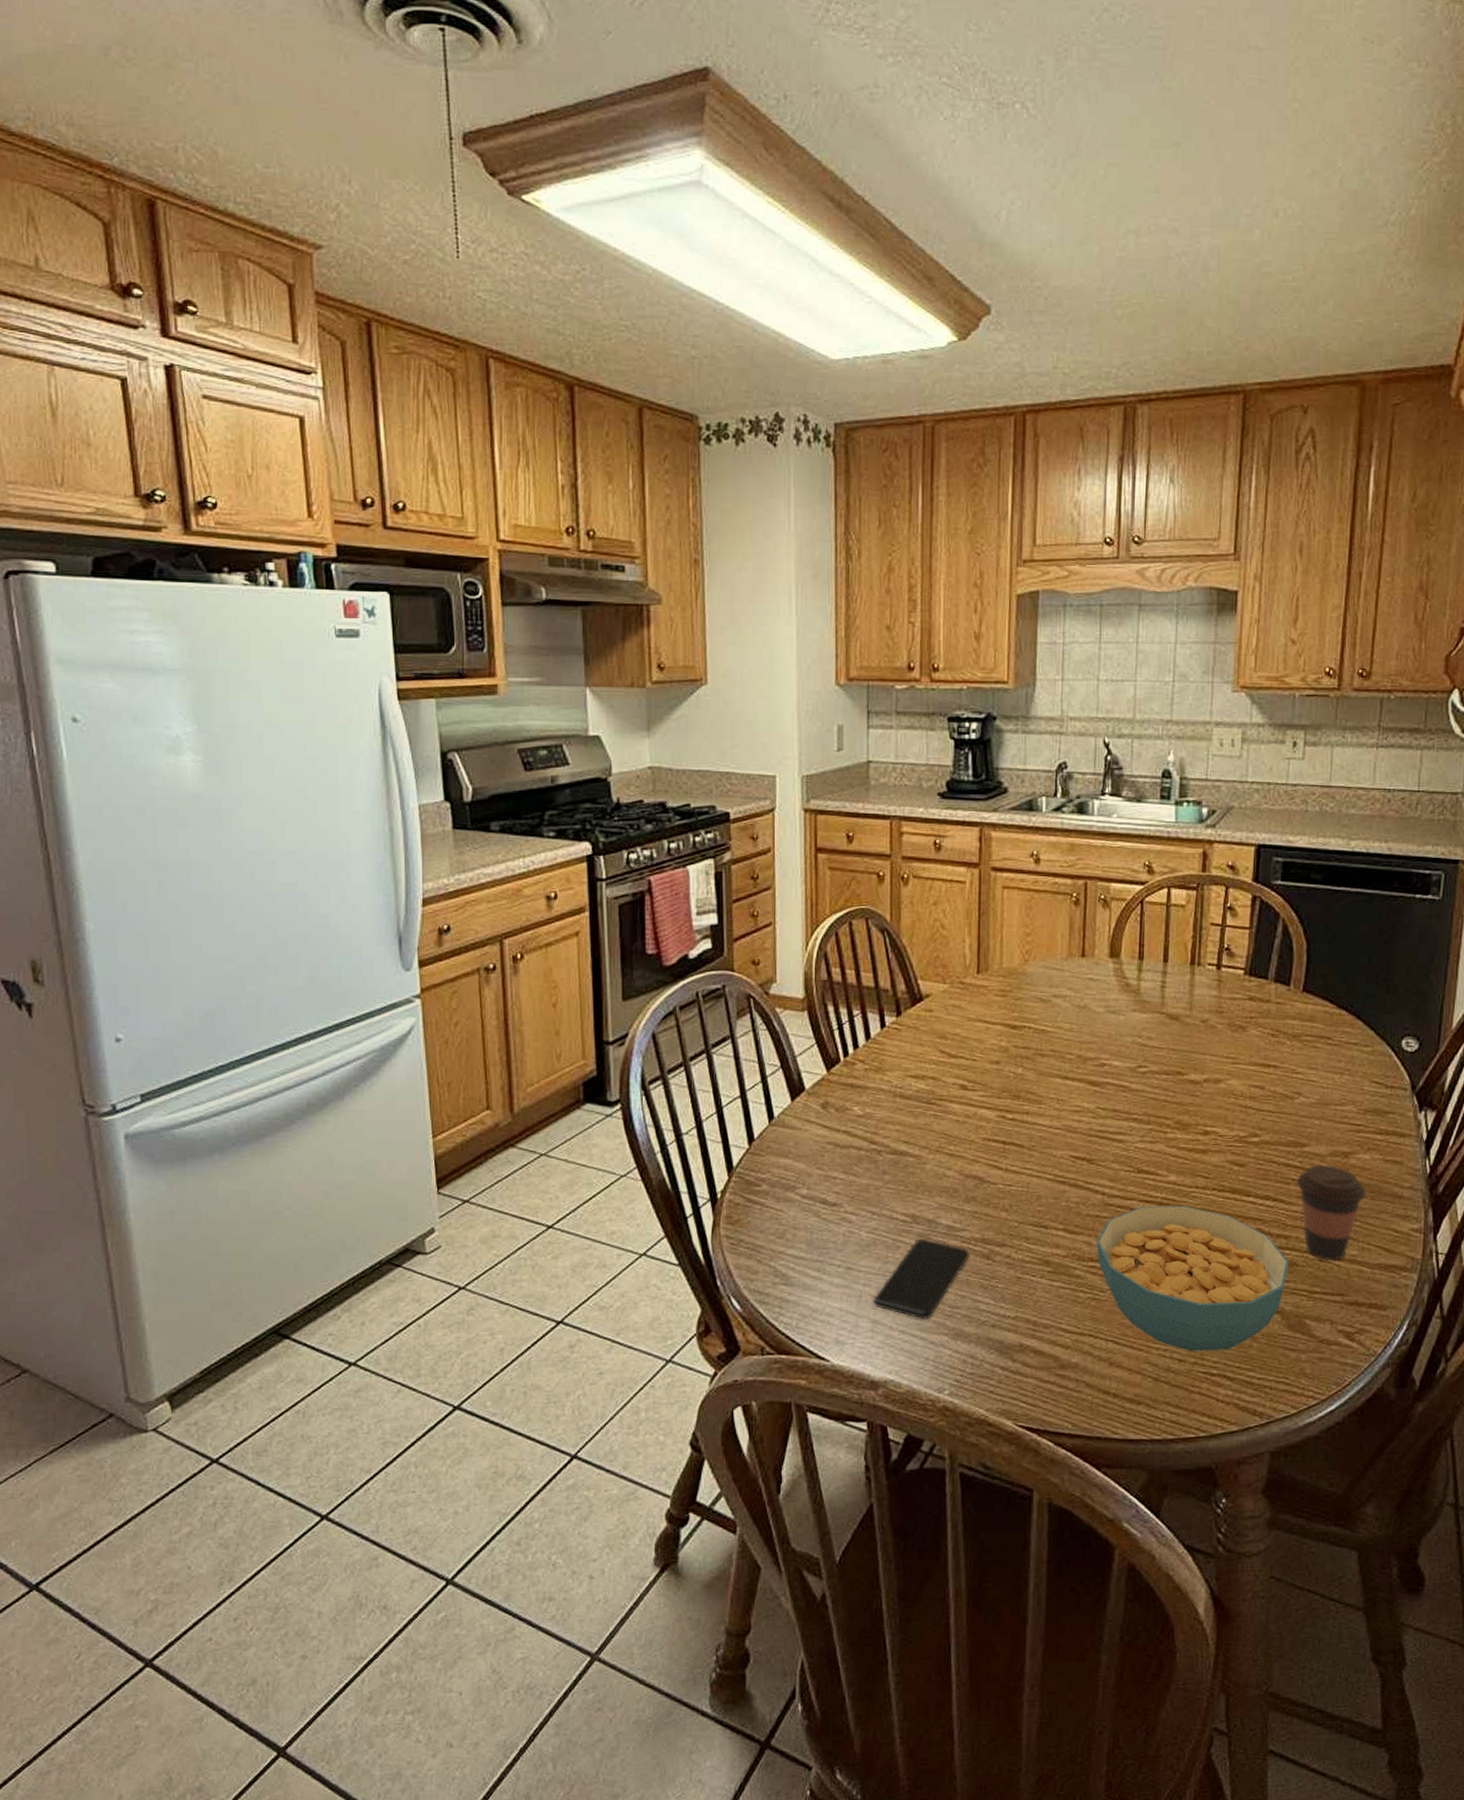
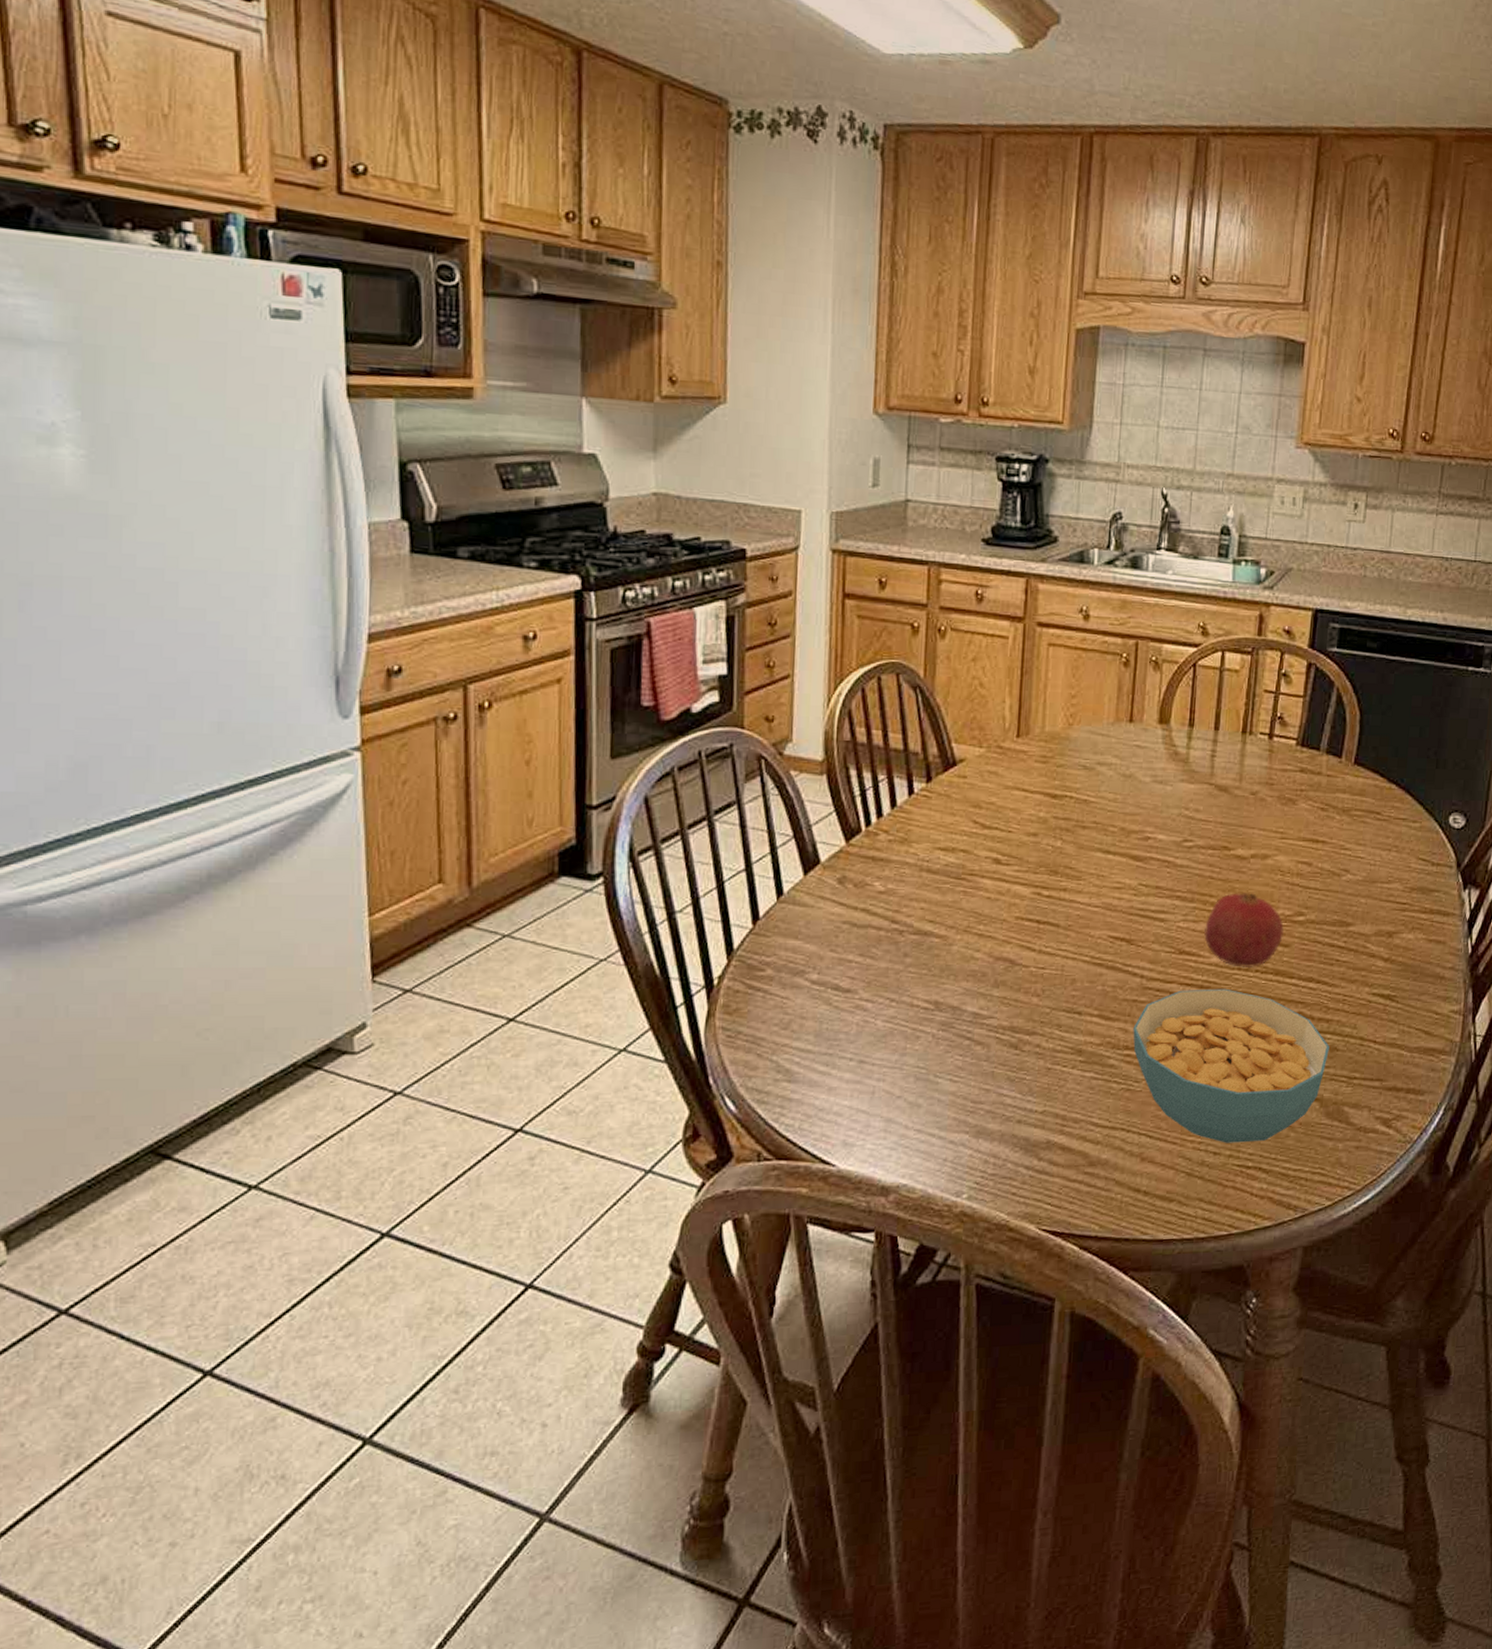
smartphone: present [873,1238,969,1319] -> none [887,1027,996,1117]
fruit: none [1161,1114,1239,1187] -> present [1204,892,1284,969]
coffee cup: present [1297,1165,1366,1260] -> none [1340,945,1409,1044]

